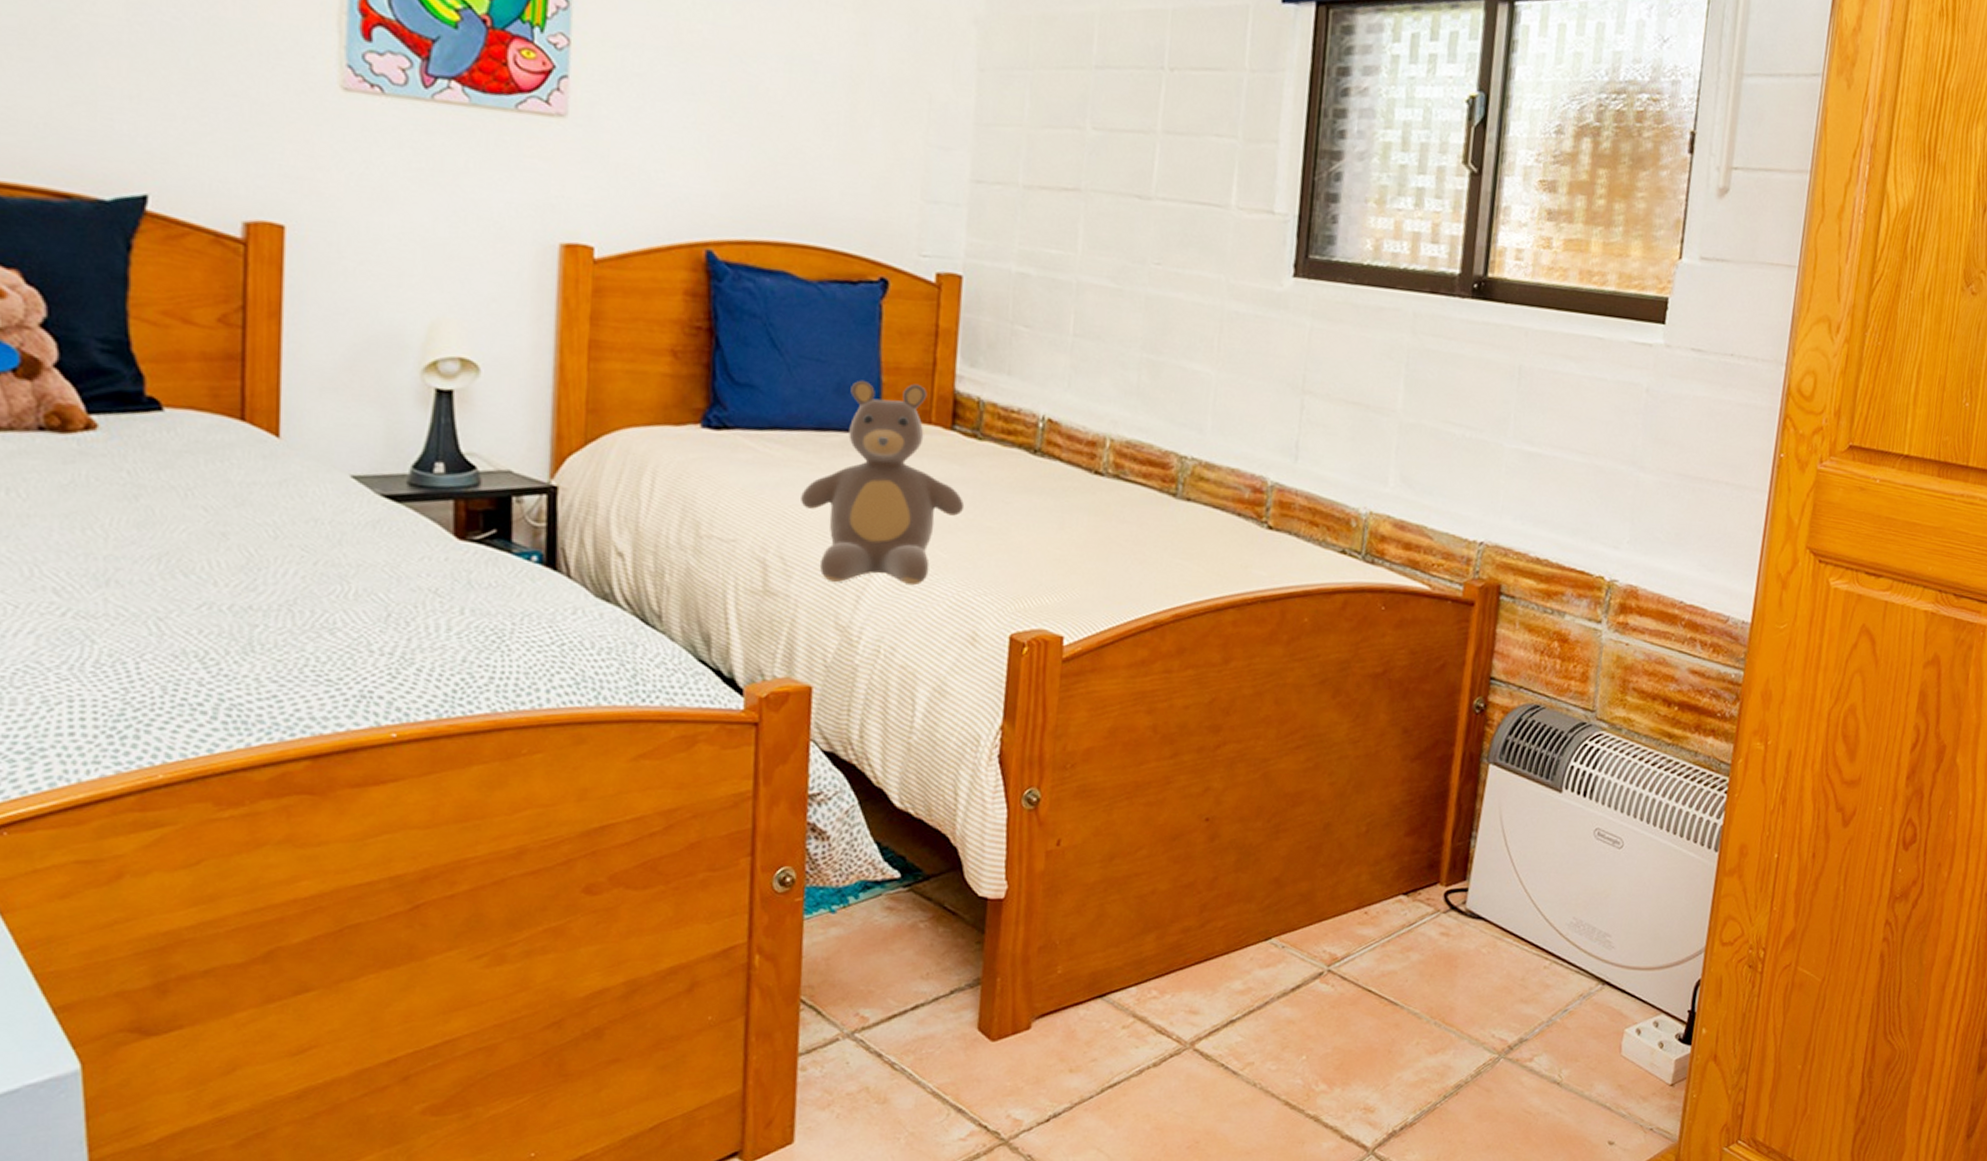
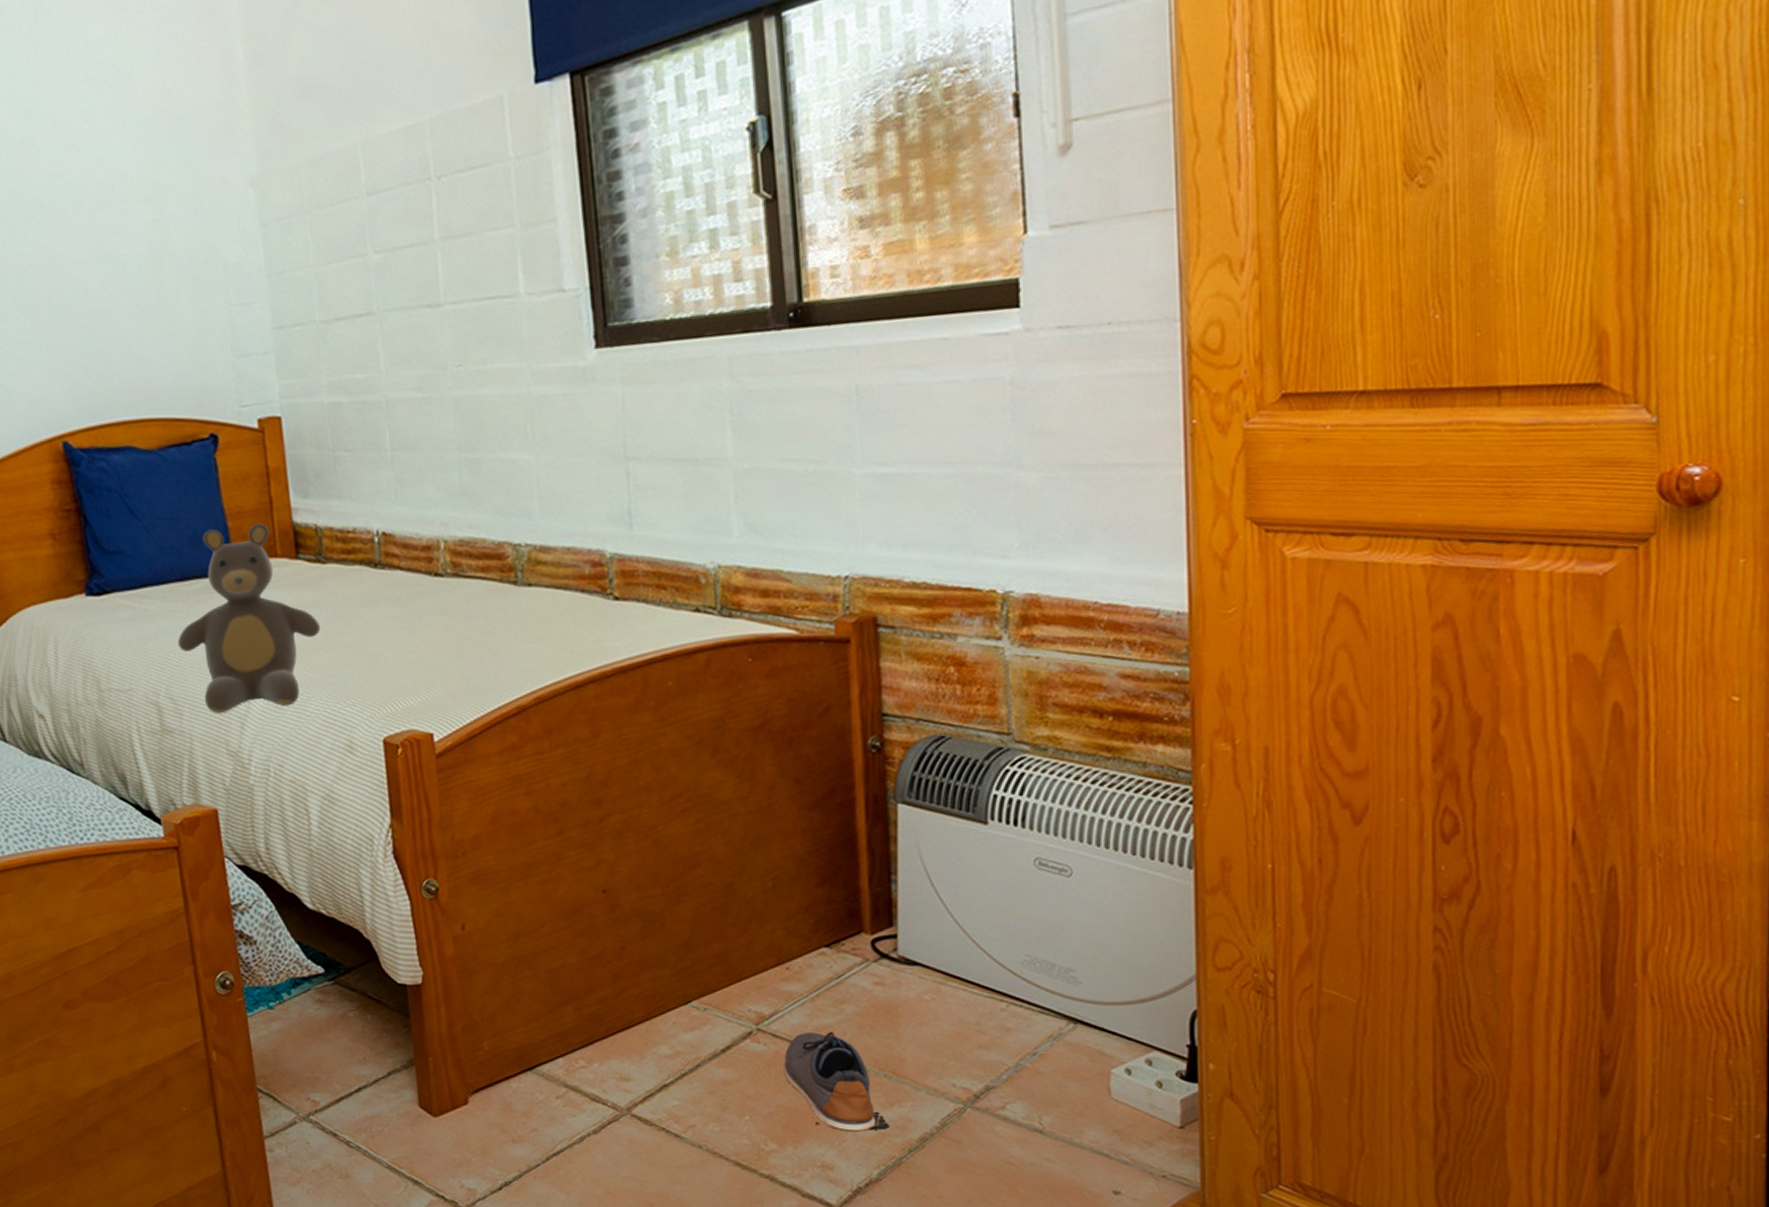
shoe: none [1346,977,1431,1077] -> present [784,1032,890,1132]

